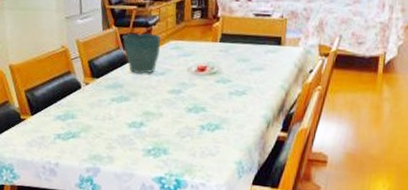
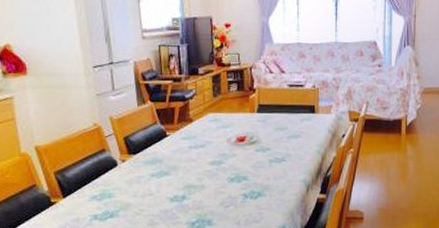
flower pot: present [123,32,162,75] -> none [159,106,199,148]

